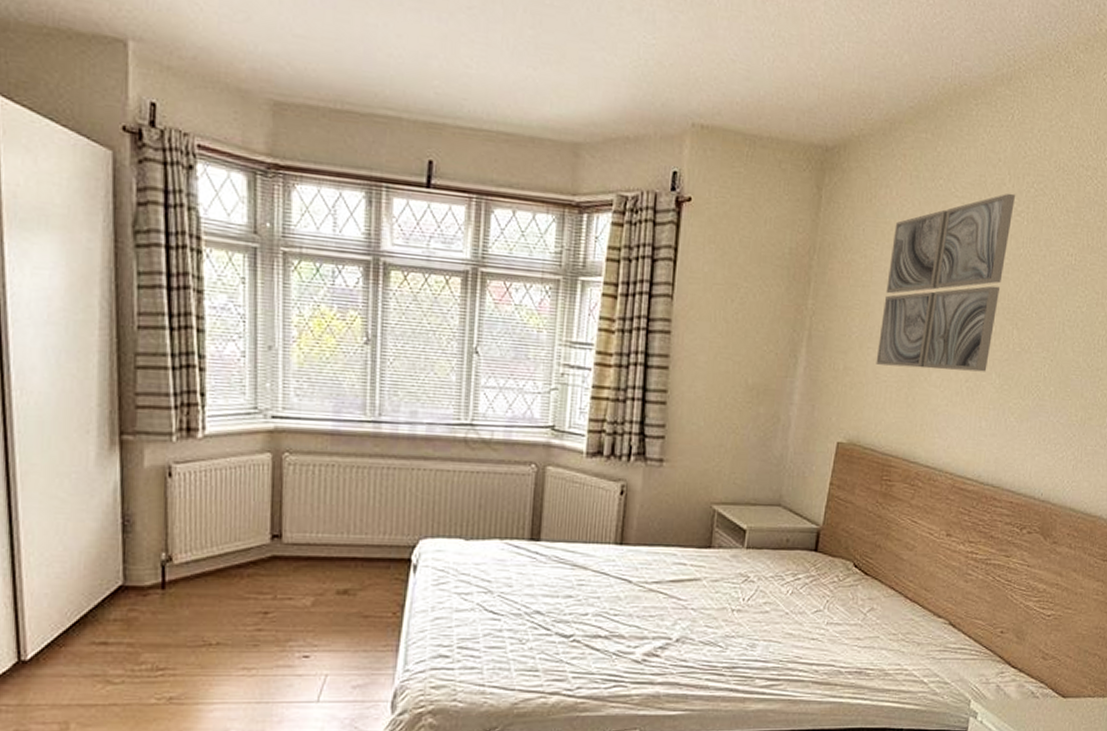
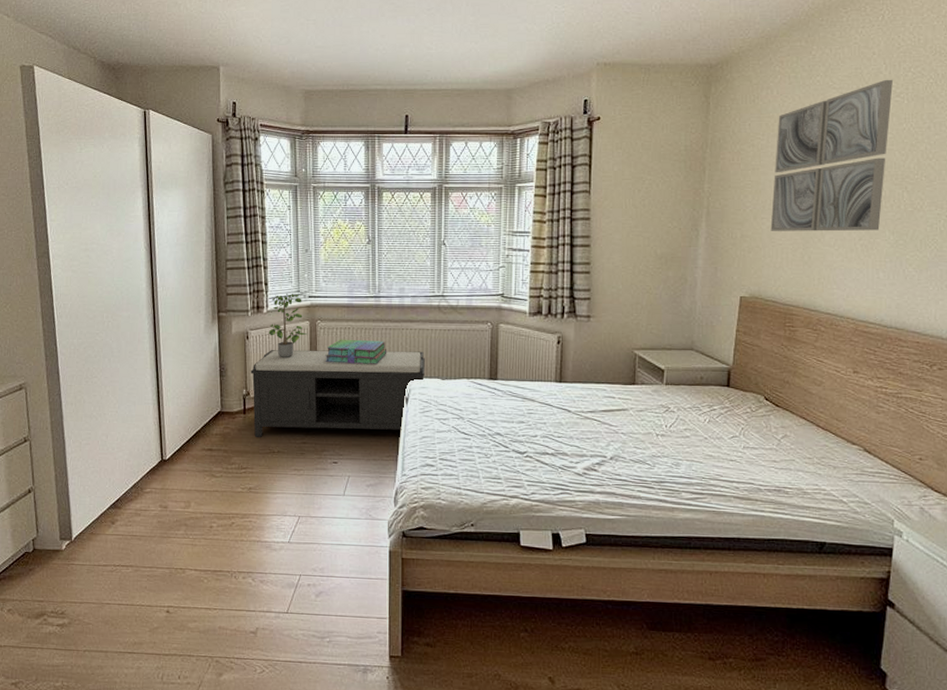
bench: none [174,494,443,623] -> present [250,349,425,437]
potted plant: none [205,409,269,507] -> present [268,293,308,358]
stack of books: none [294,480,389,518] -> present [325,339,387,364]

